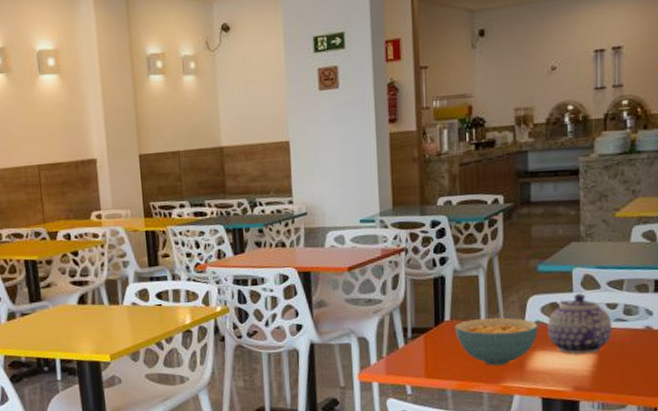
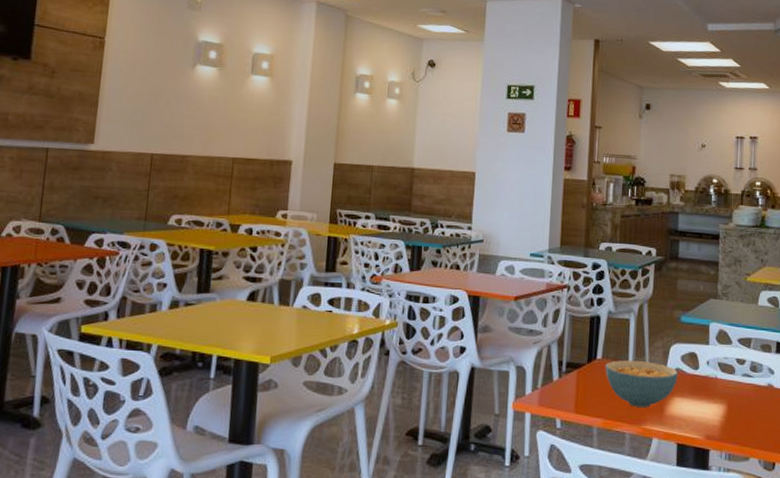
teapot: present [547,293,612,355] -> none [685,347,741,405]

